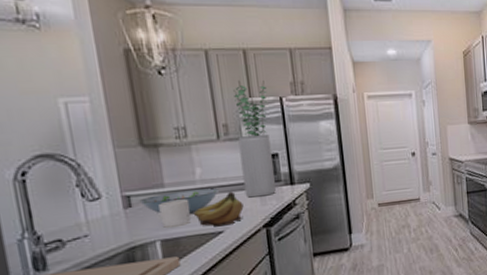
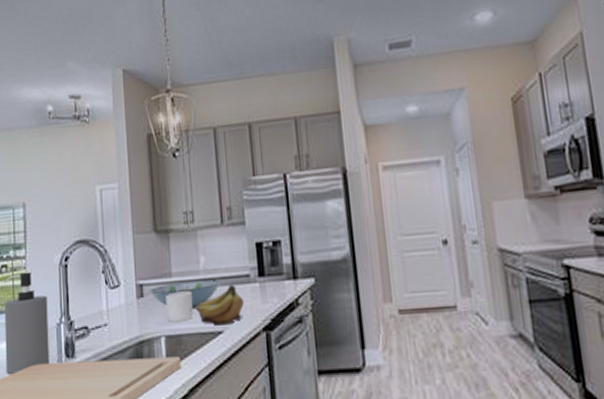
vase: present [233,80,276,198] -> none [238,156,278,293]

